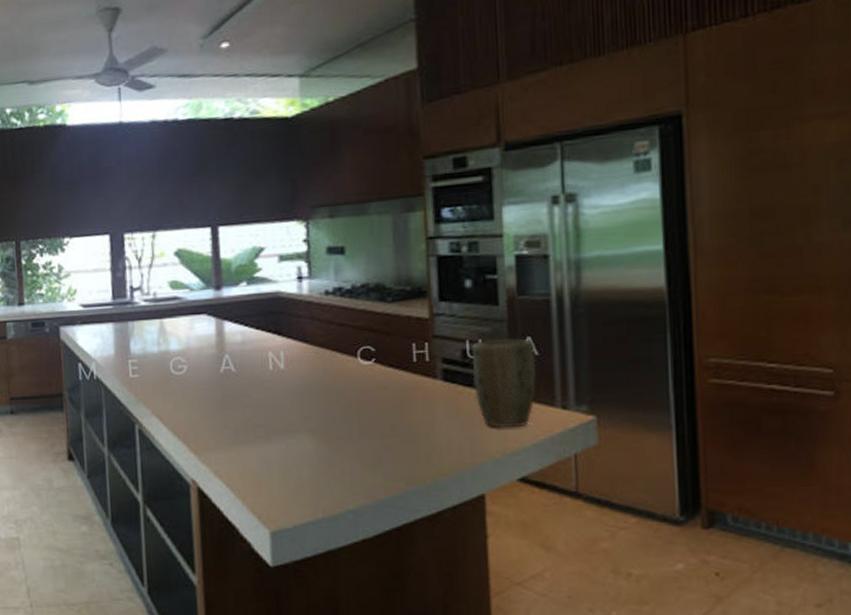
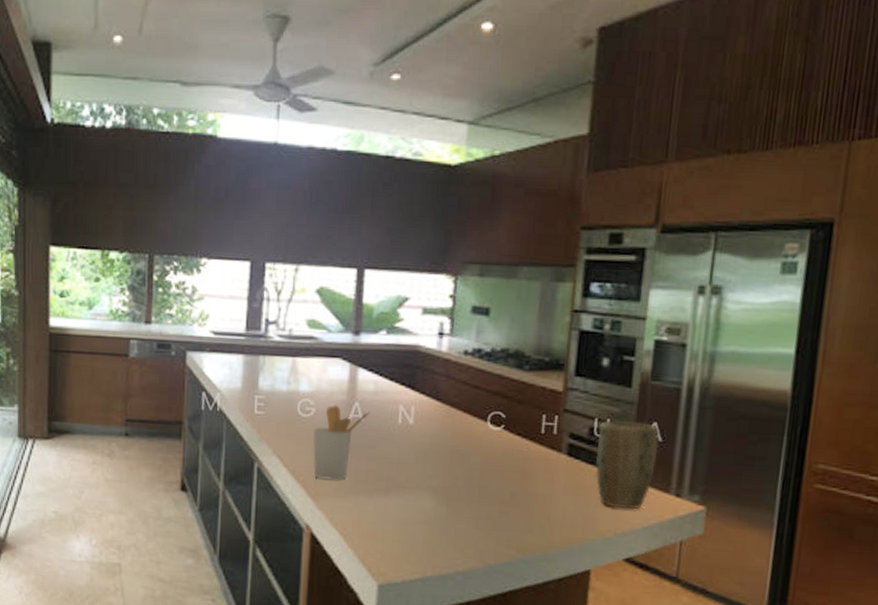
utensil holder: none [187,359,241,433] -> present [313,405,370,480]

